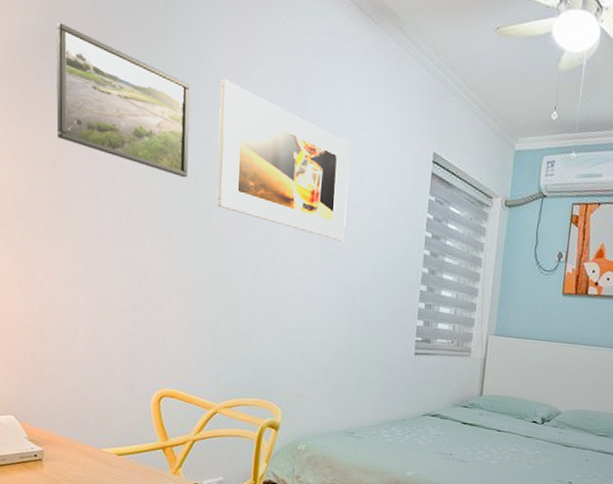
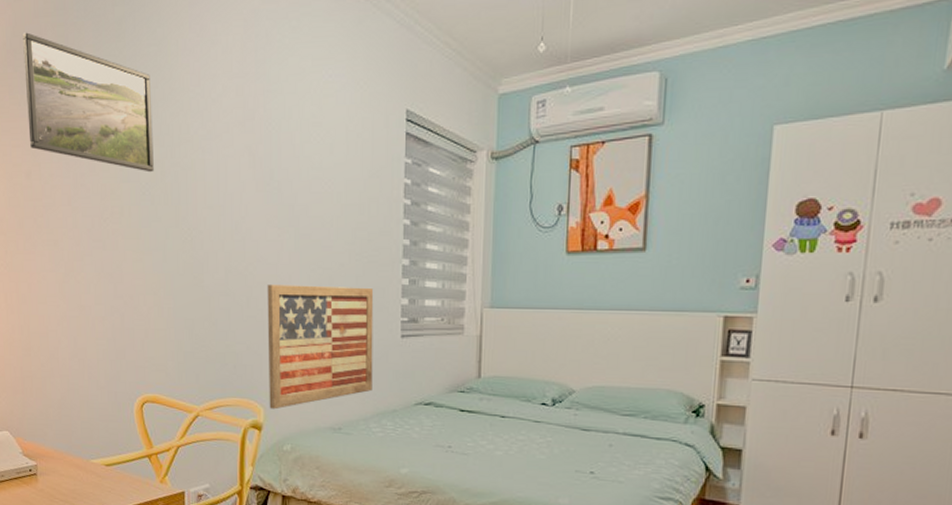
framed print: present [216,79,350,241] -> none [180,63,317,220]
wall art: none [287,296,393,412] -> present [267,284,374,410]

